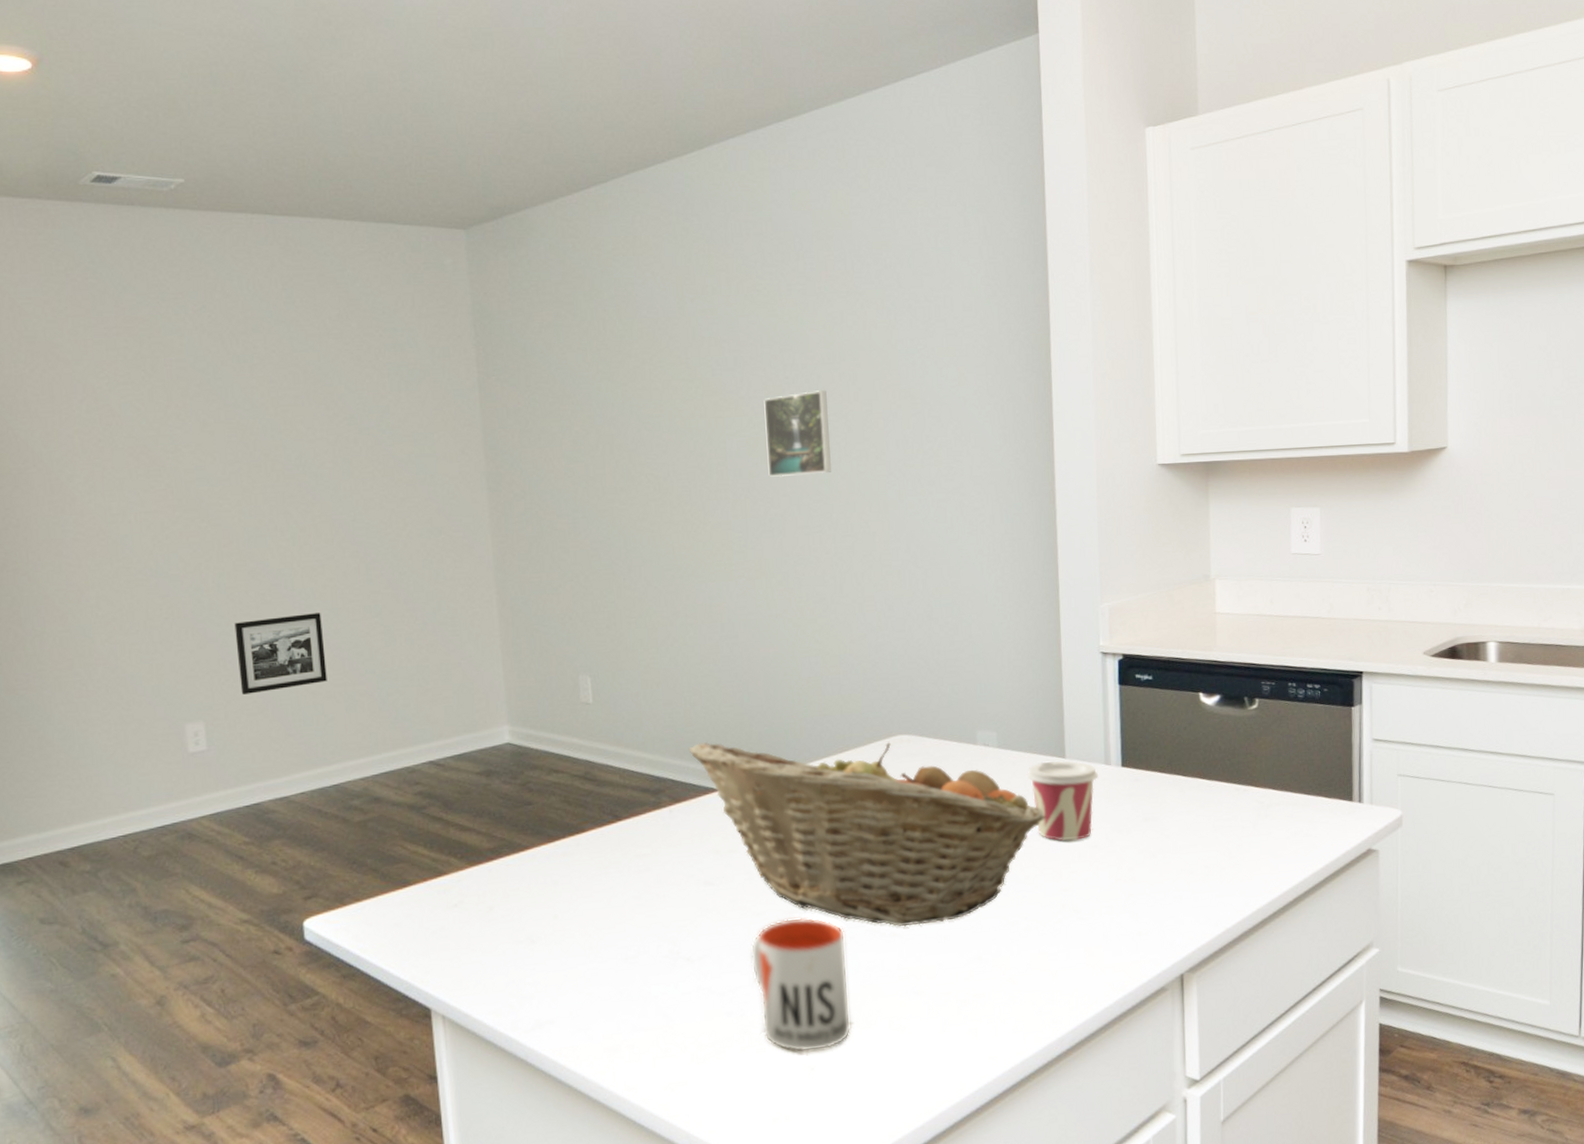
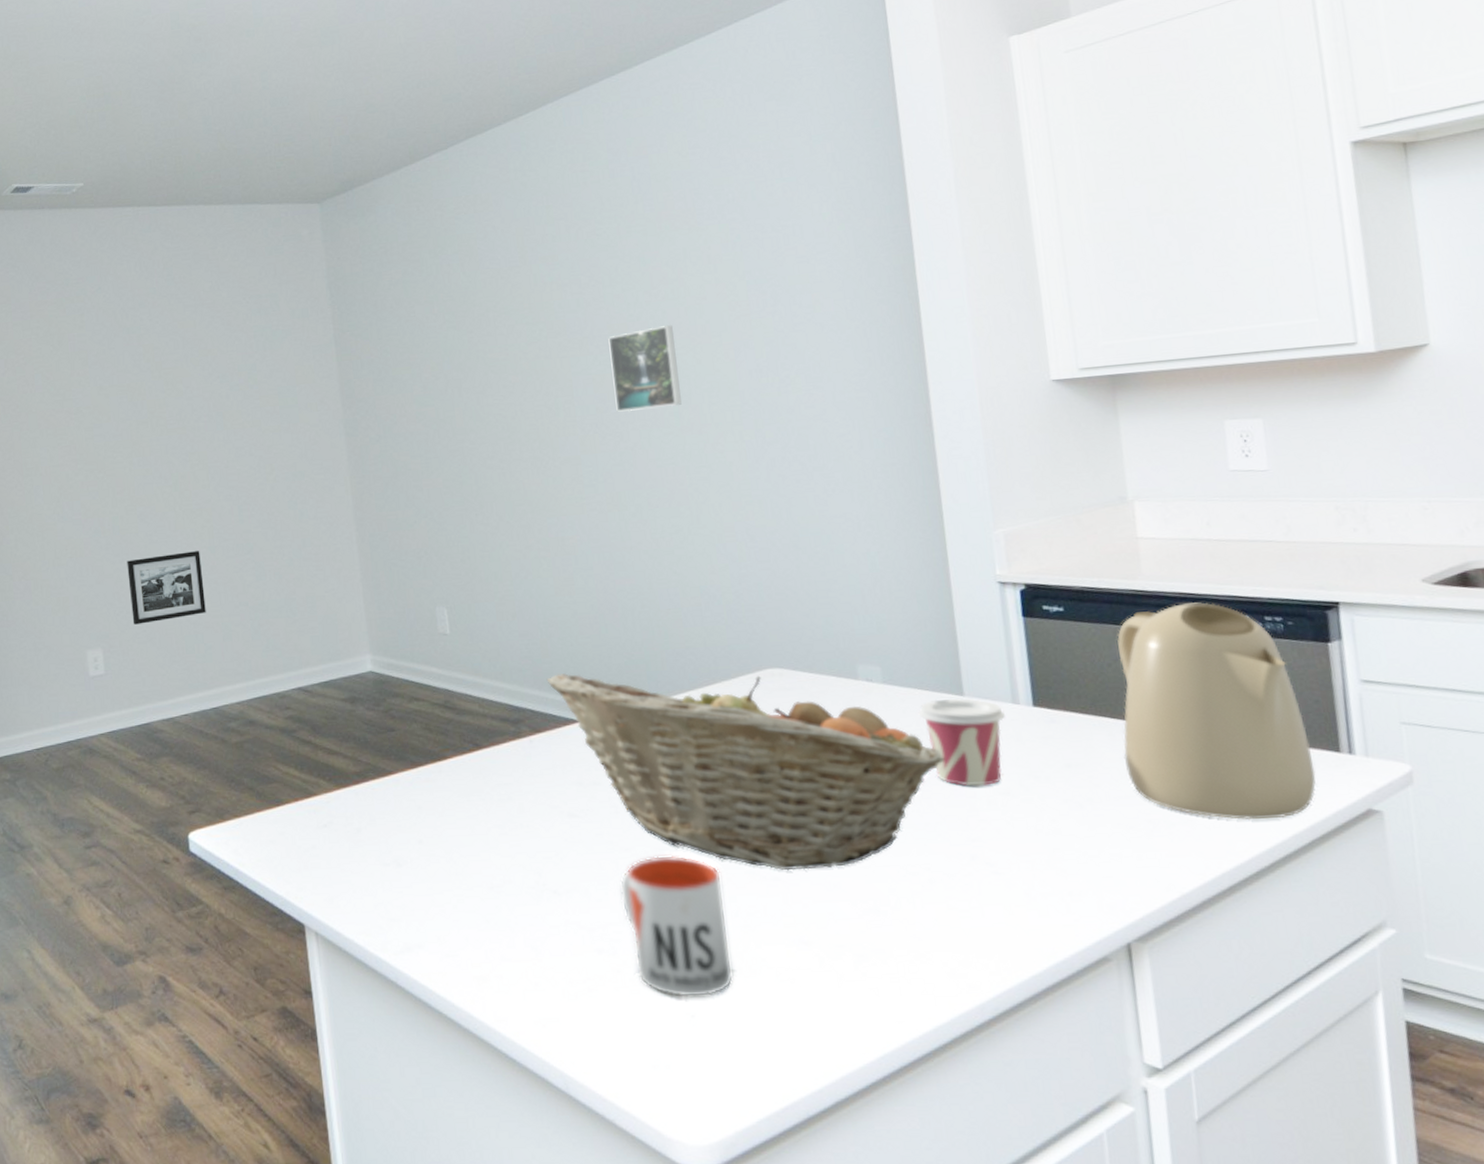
kettle: none [1190,671,1333,862] -> present [1117,602,1316,820]

